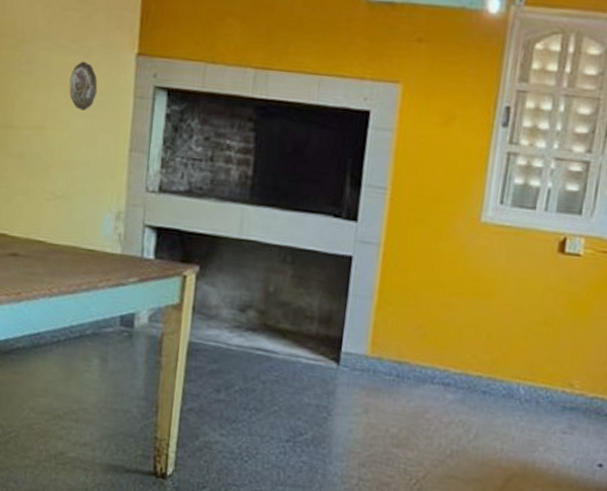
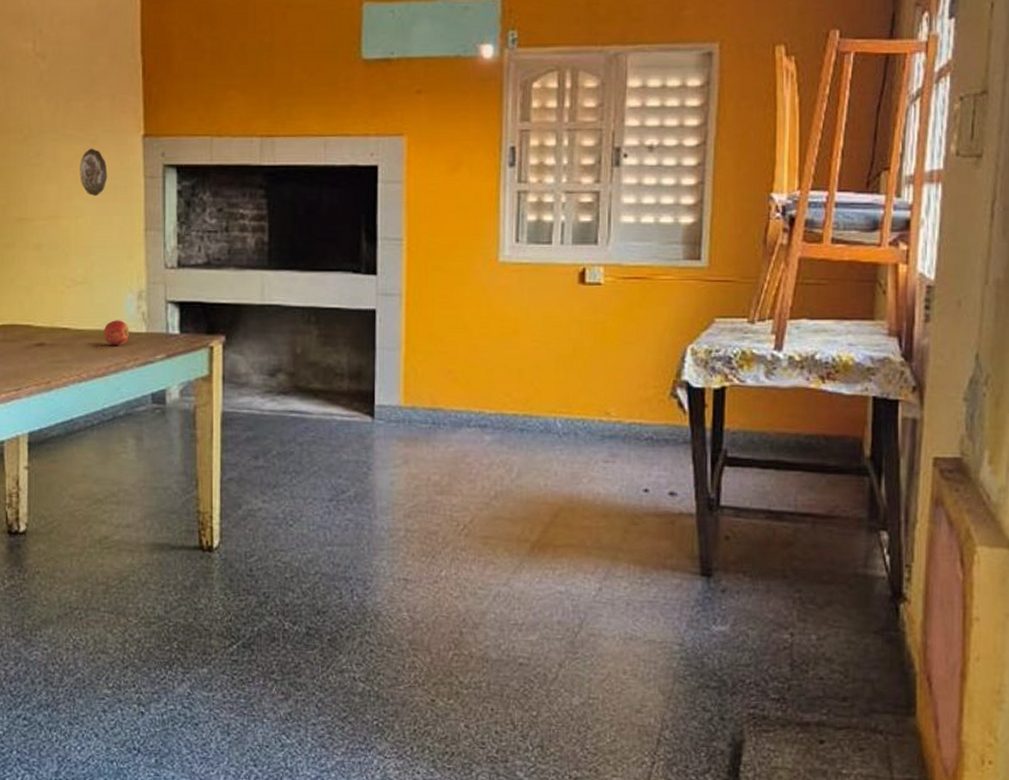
apple: none [77,238,105,264] -> present [103,320,130,345]

